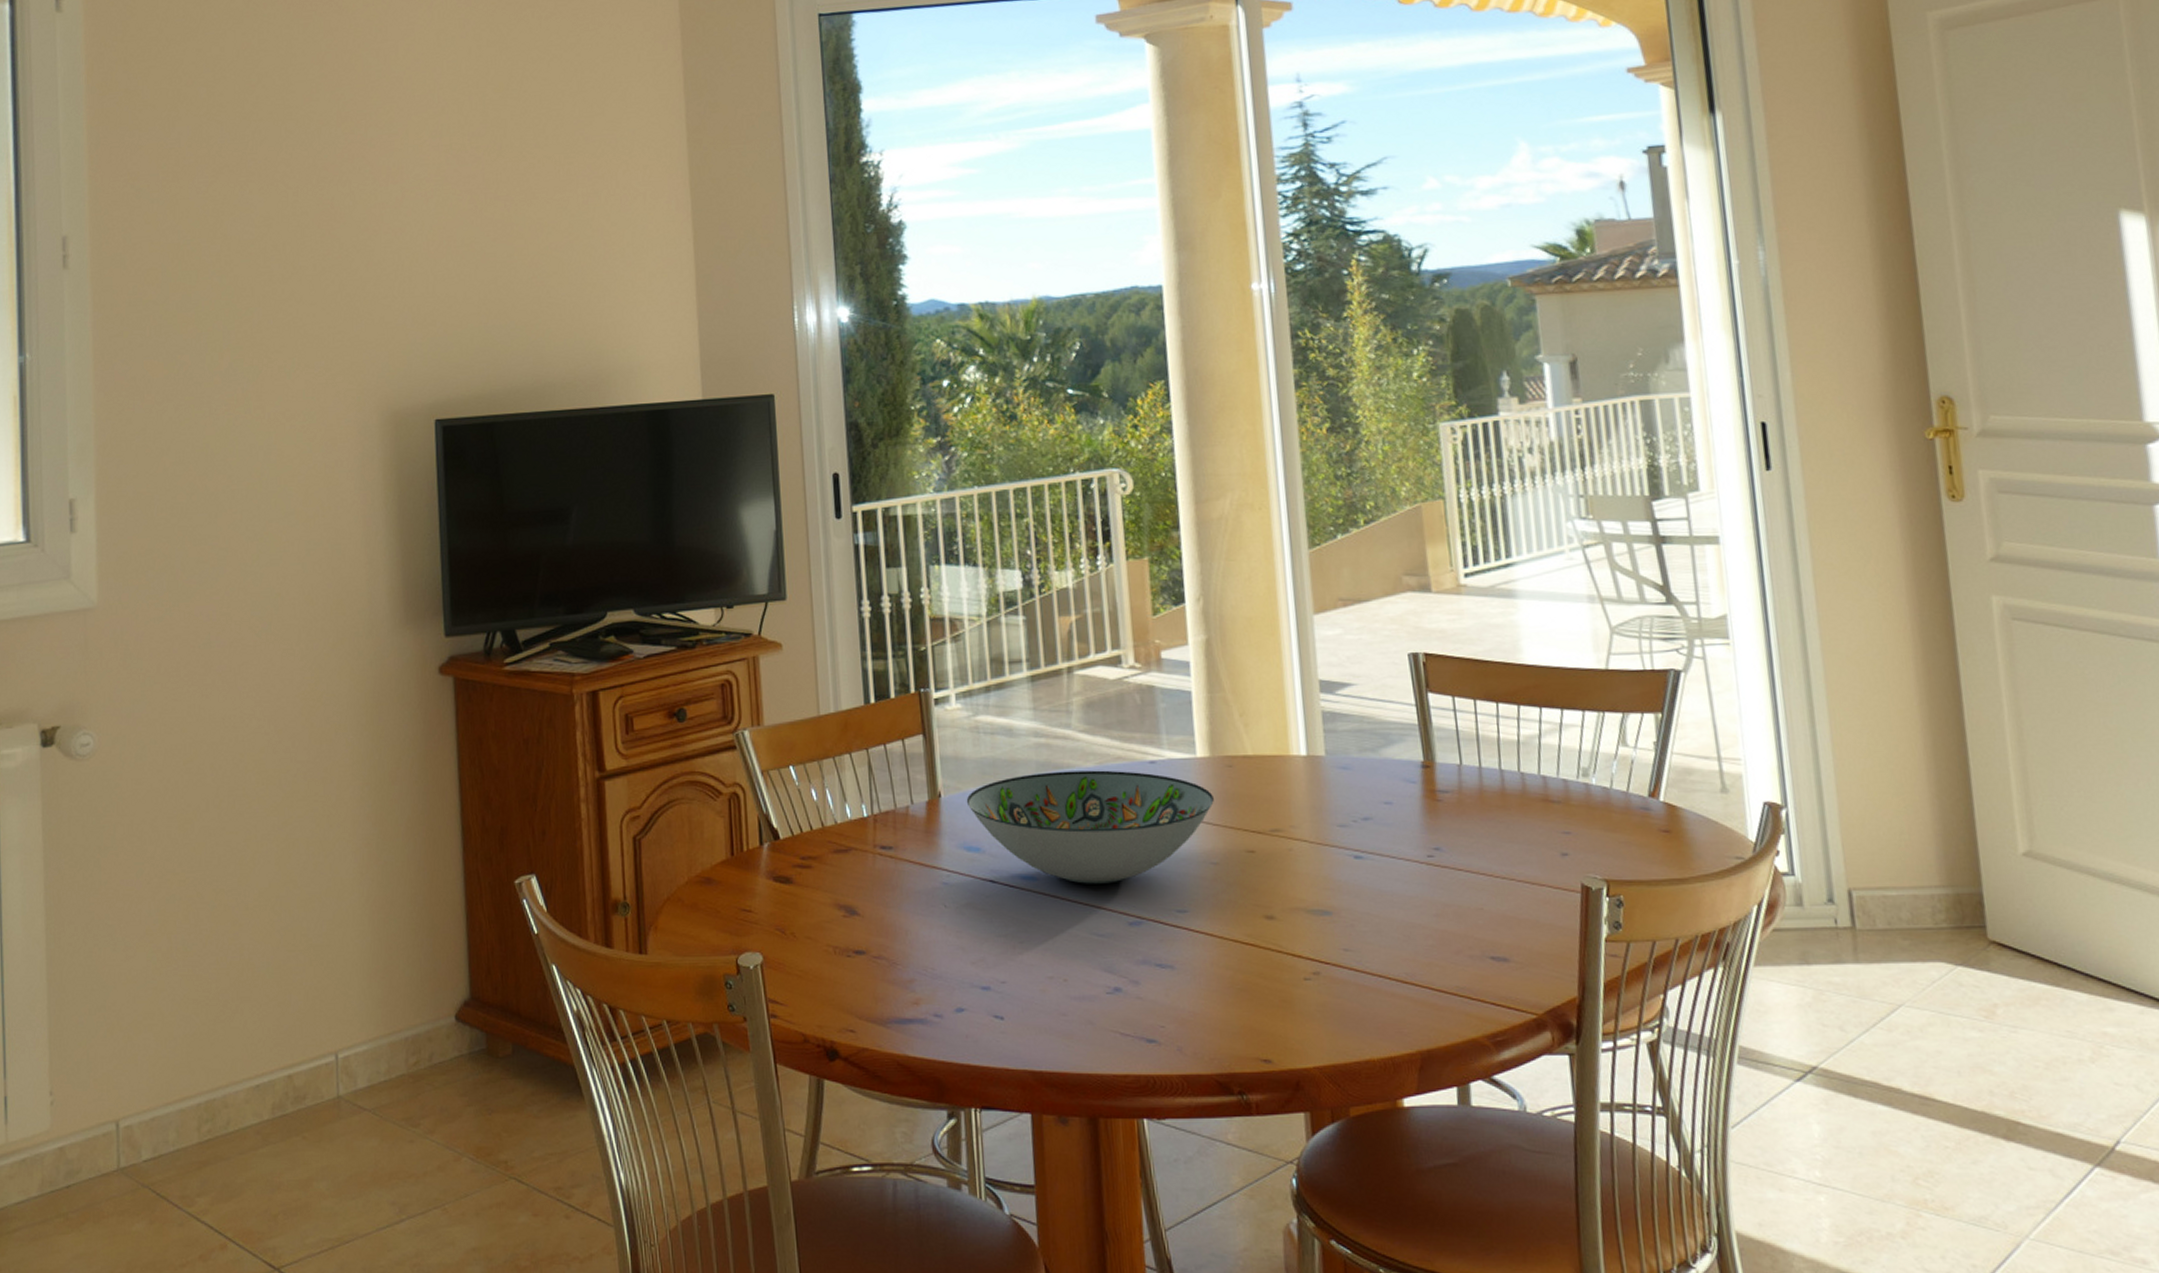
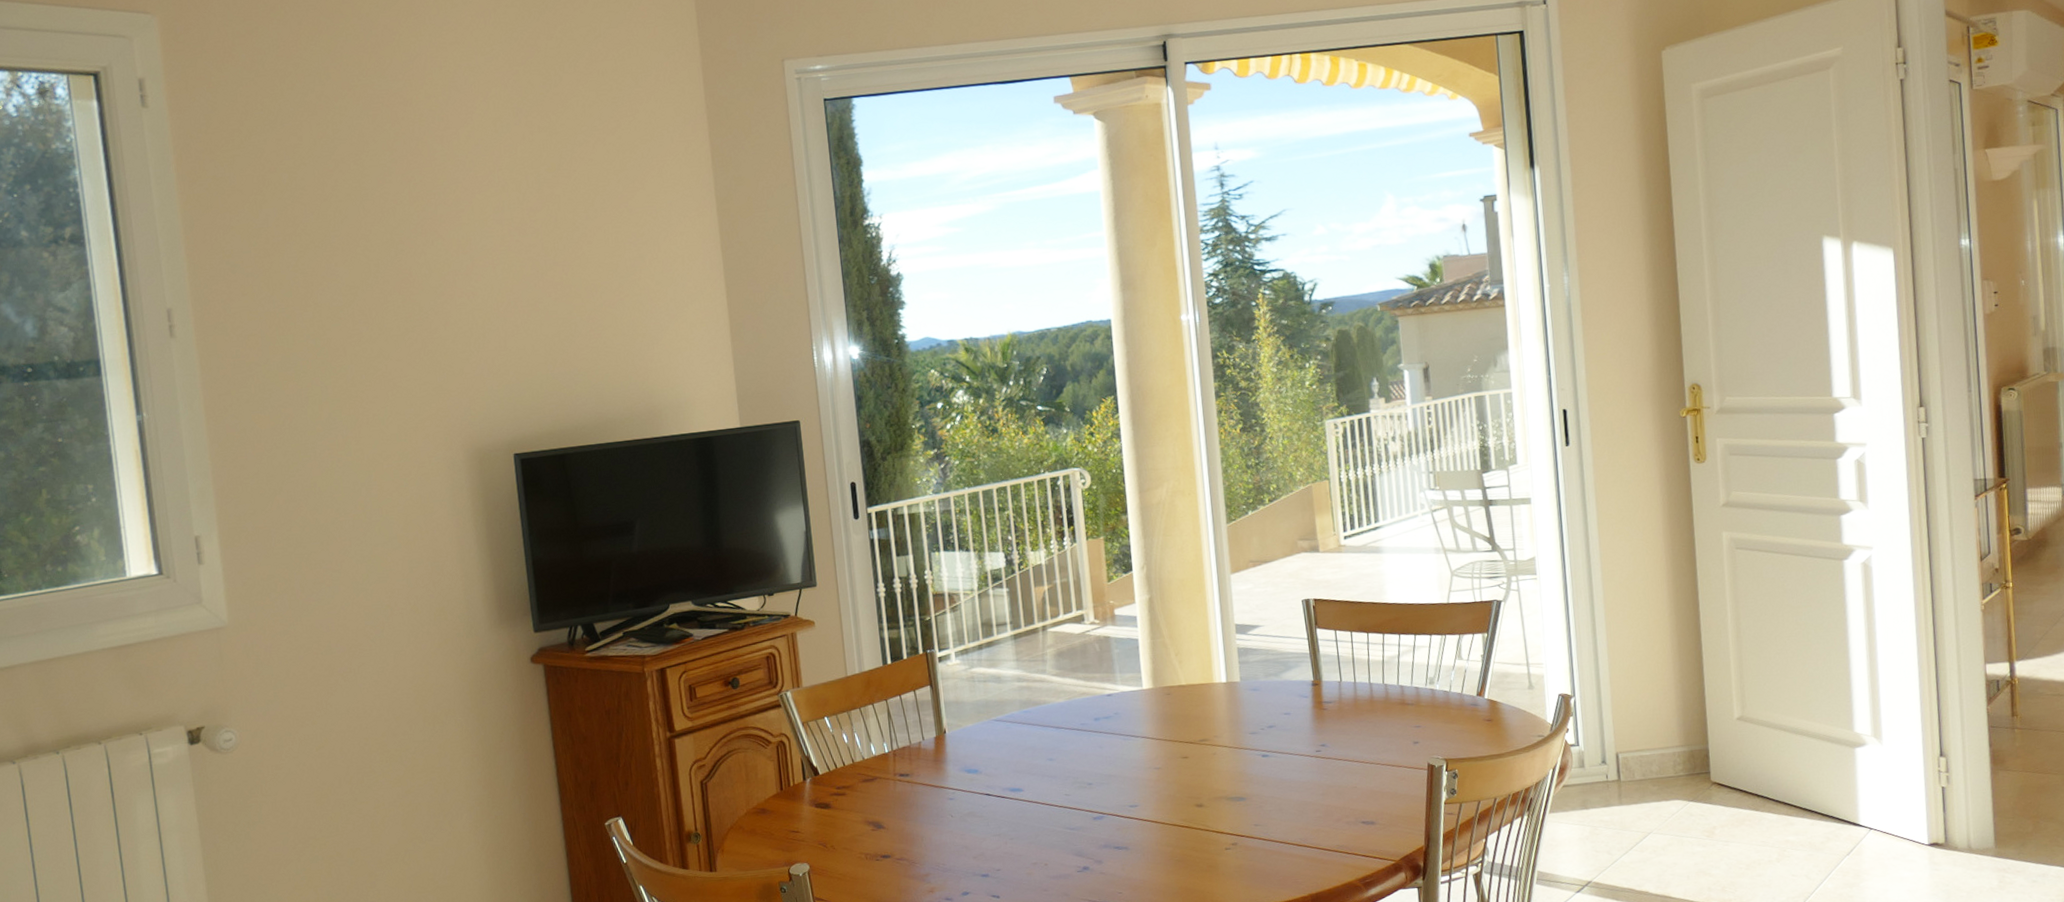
decorative bowl: present [966,770,1214,884] -> none [965,703,1157,791]

